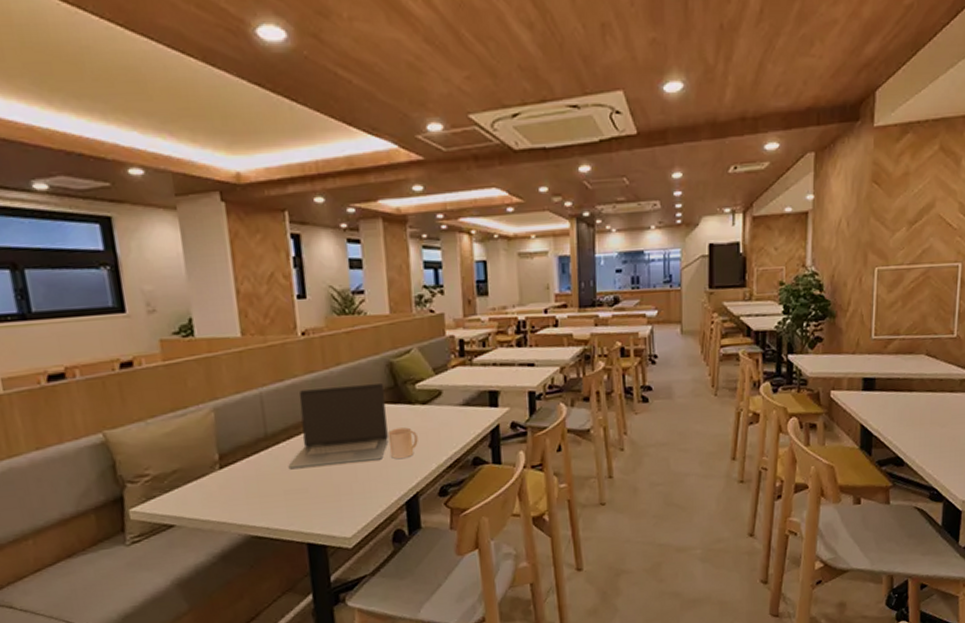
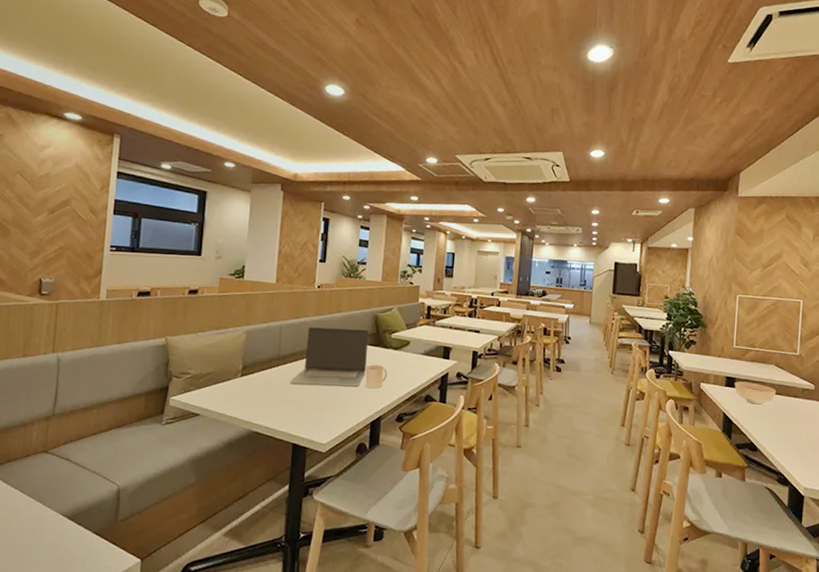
bowl: none [874,381,928,408] -> present [734,381,776,405]

